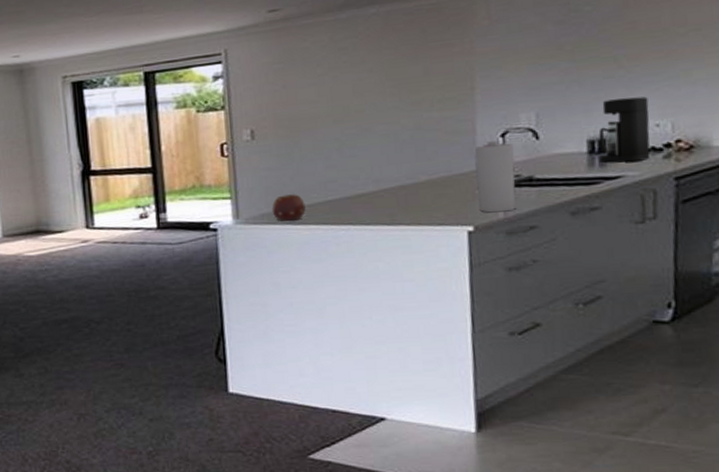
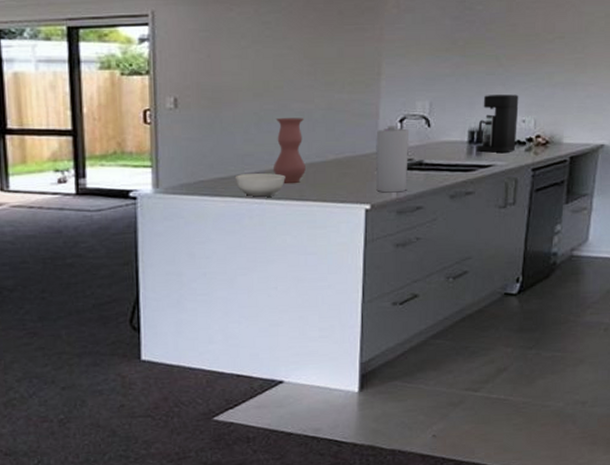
fruit: present [271,194,306,221] -> none [191,166,223,192]
bowl: none [318,198,374,224] -> present [234,173,285,197]
vase: none [358,140,396,208] -> present [272,118,306,183]

